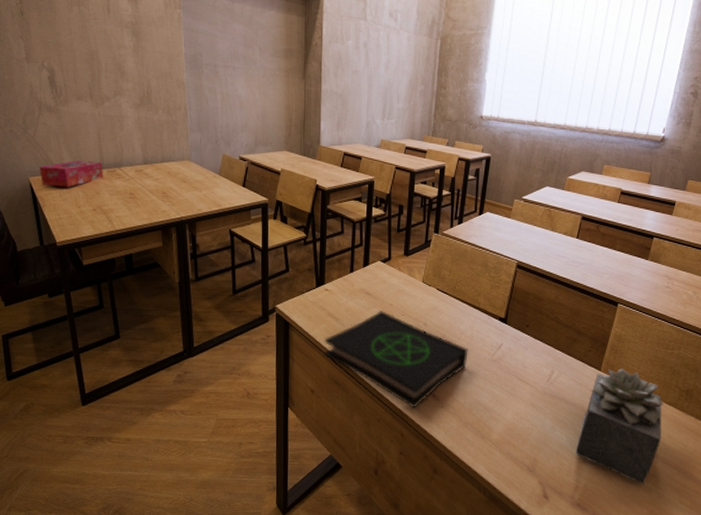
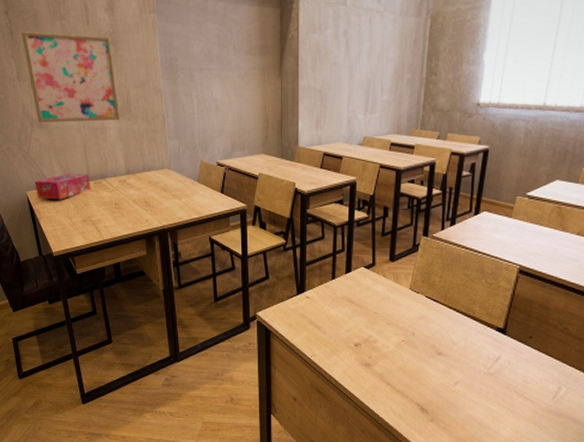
wall art: none [33,14,140,109] -> present [22,31,121,123]
book: present [324,311,468,409] -> none [306,319,461,421]

